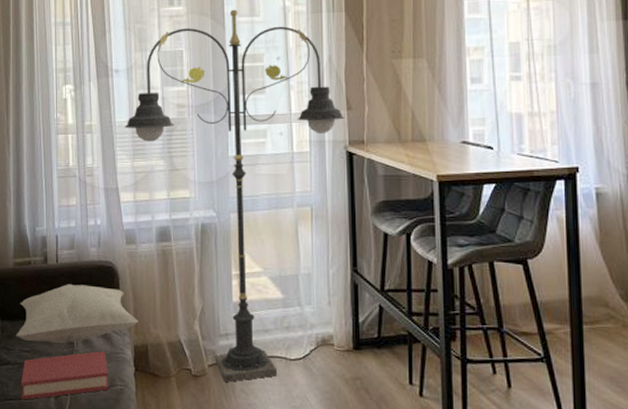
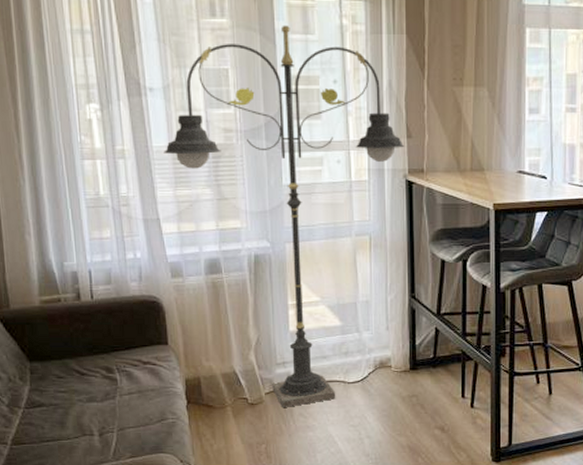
cushion: present [16,284,139,343] -> none [48,321,189,381]
hardback book: present [21,351,108,400] -> none [58,387,159,441]

